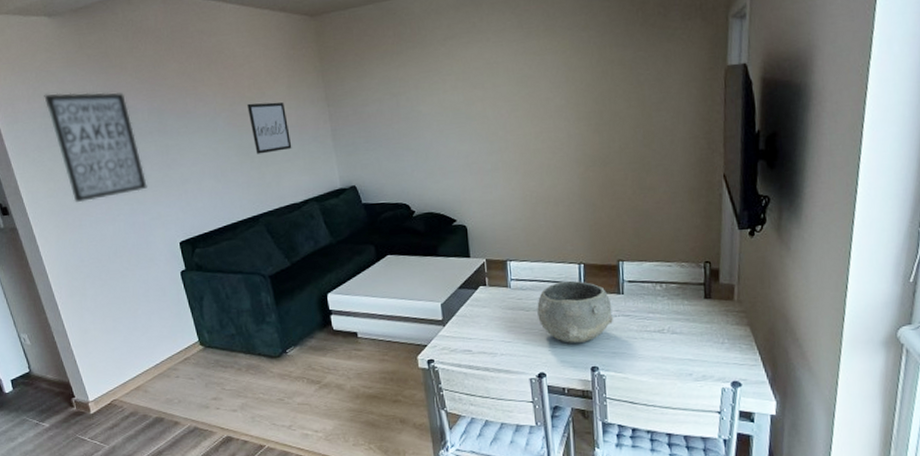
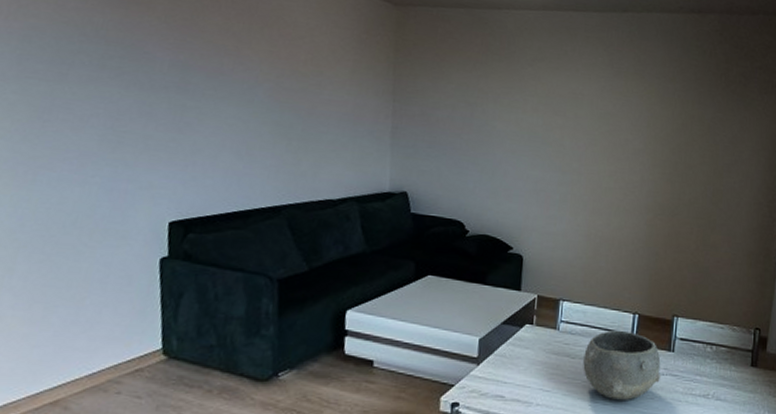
wall art: present [44,92,147,203] -> none [29,15,145,153]
wall art: present [247,102,292,154] -> none [296,79,343,139]

